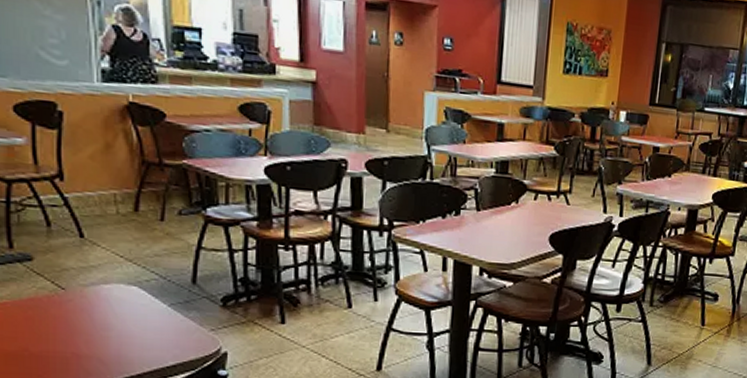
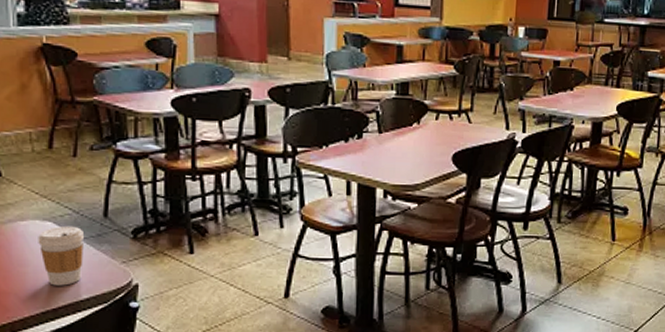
coffee cup: none [122,291,172,352] -> present [38,225,85,286]

